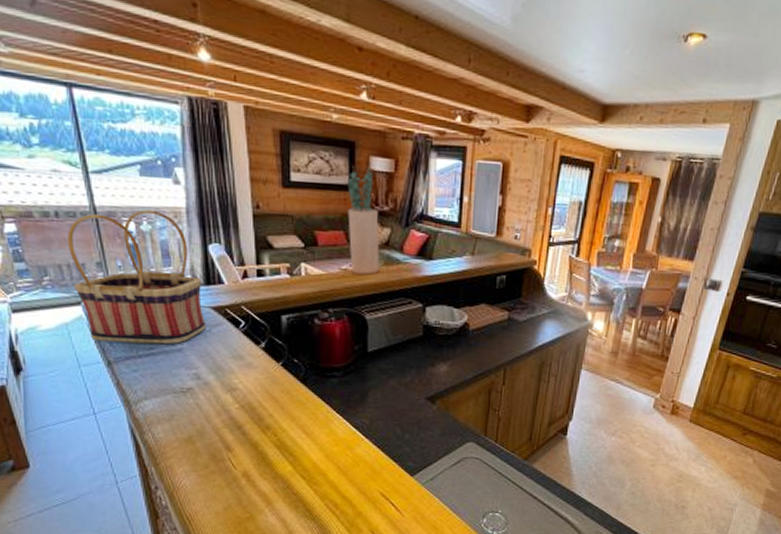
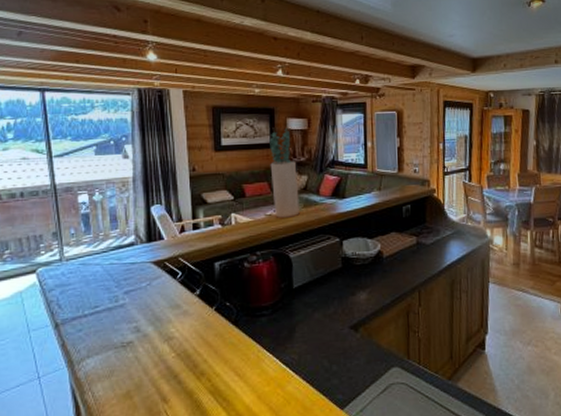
basket: present [68,209,206,345] -> none [29,182,146,305]

